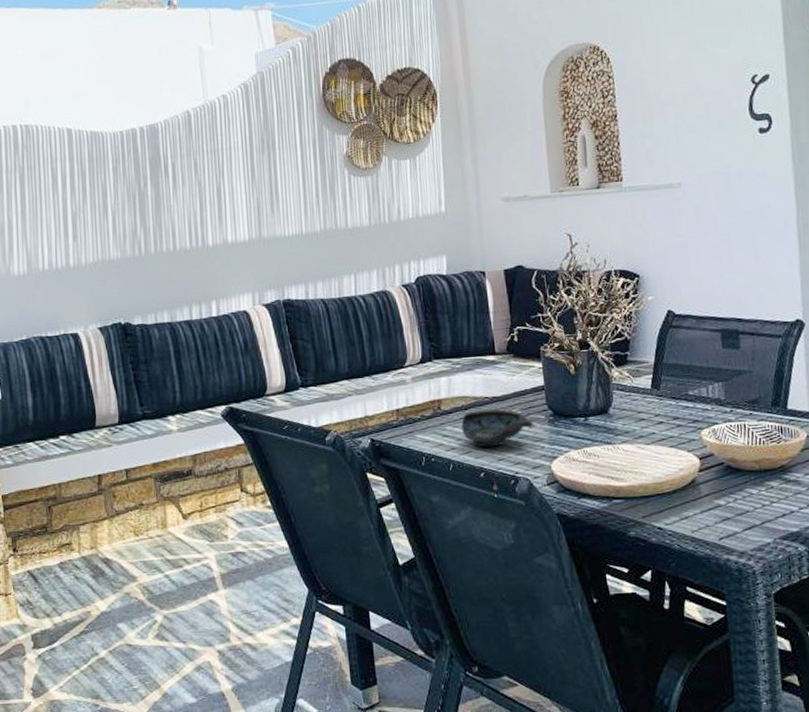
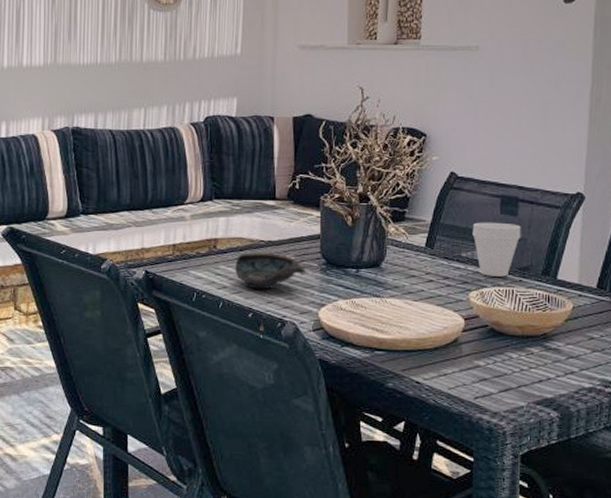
cup: none [696,356,746,413] -> present [472,222,521,277]

